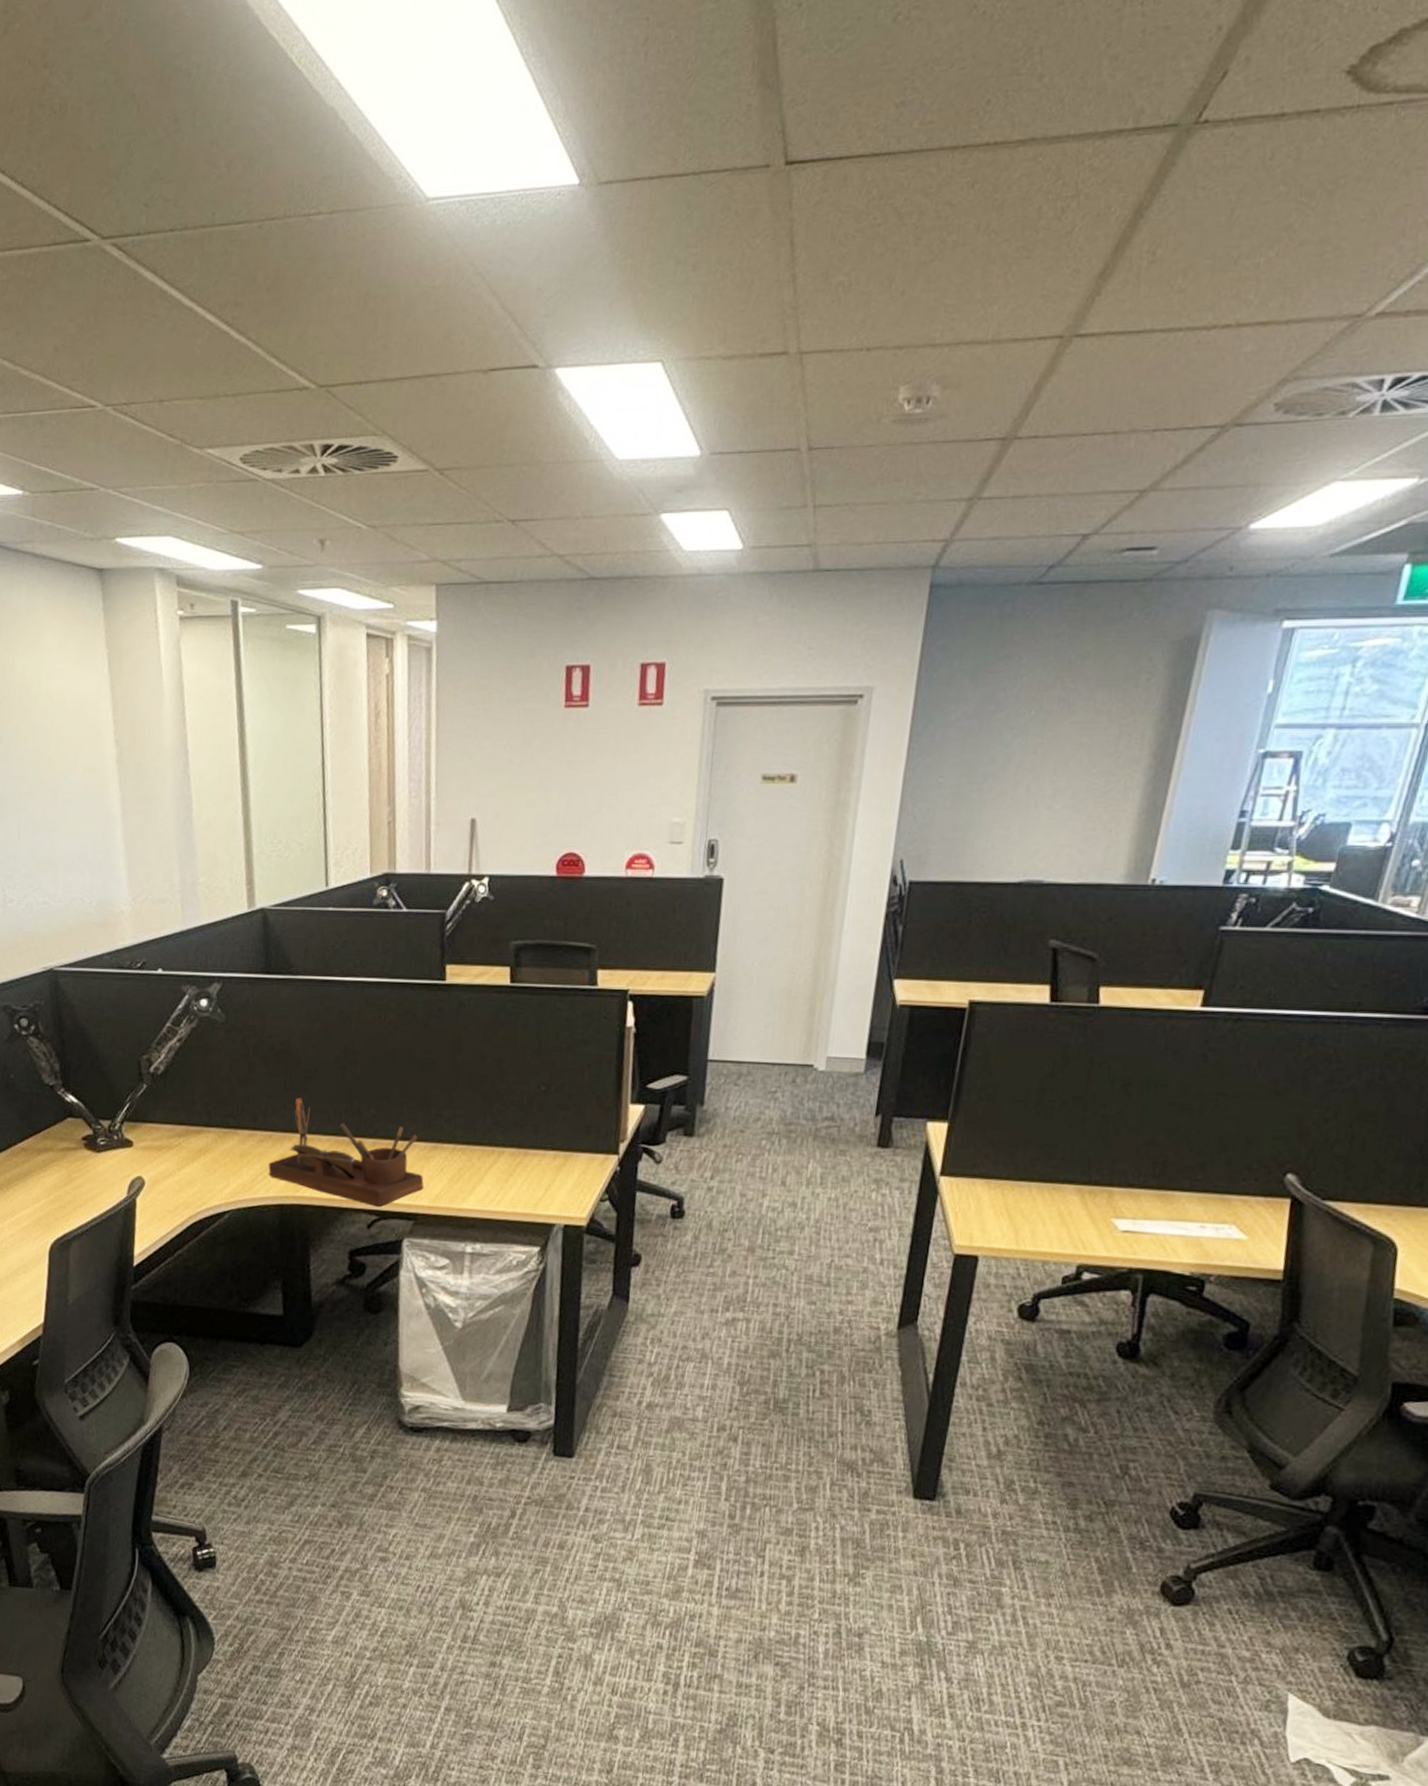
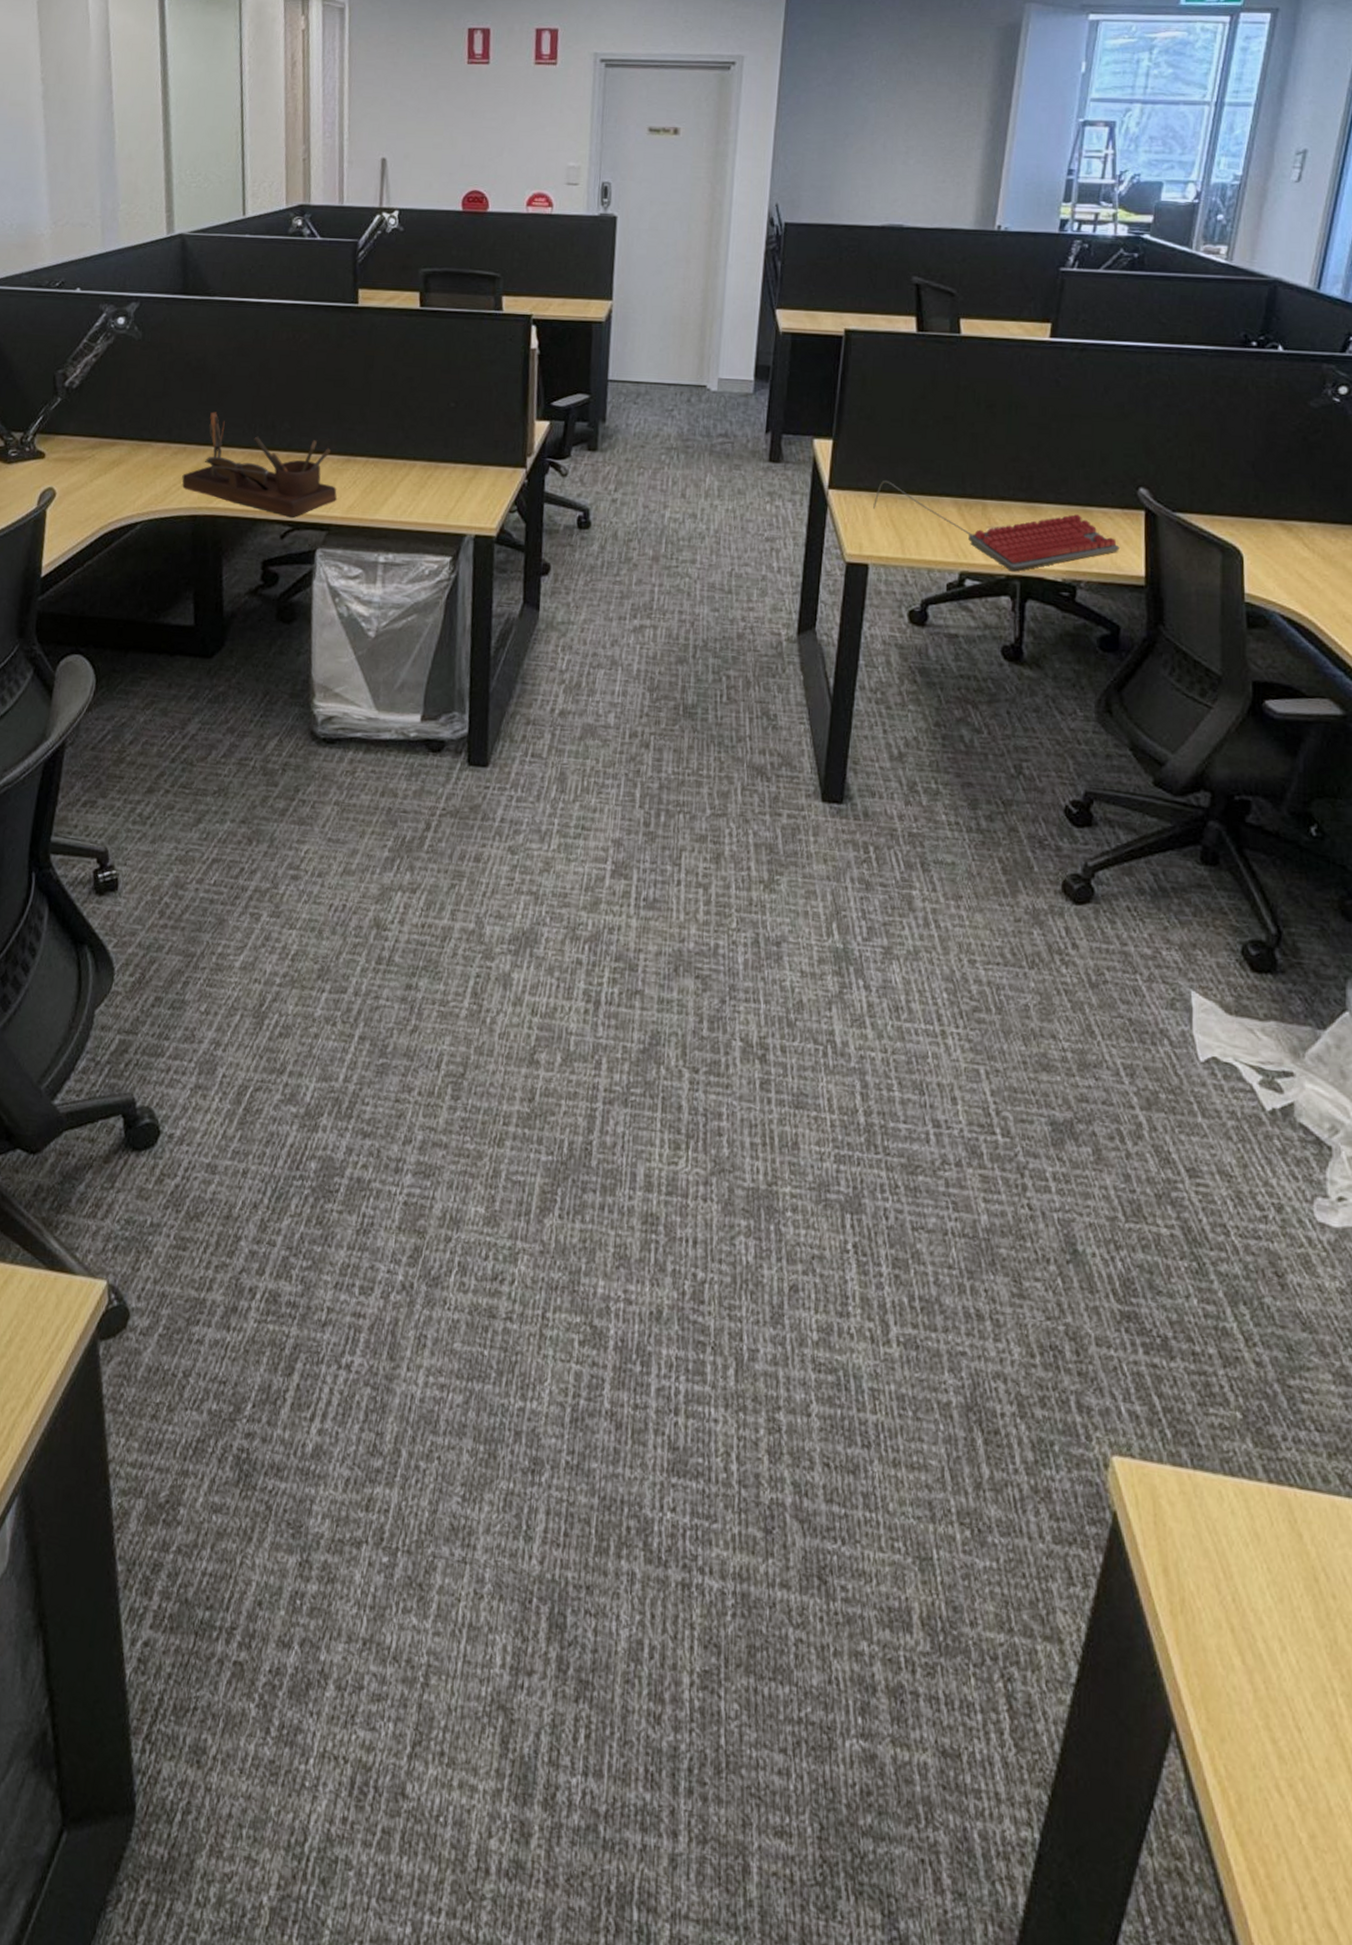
computer keyboard: none [988,1167,1258,1265] -> present [873,480,1120,572]

